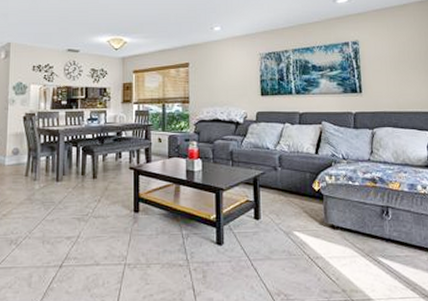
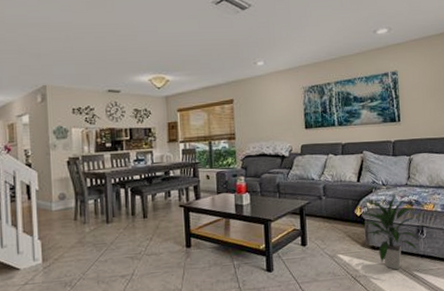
indoor plant: none [319,171,385,254] -> present [361,195,421,270]

